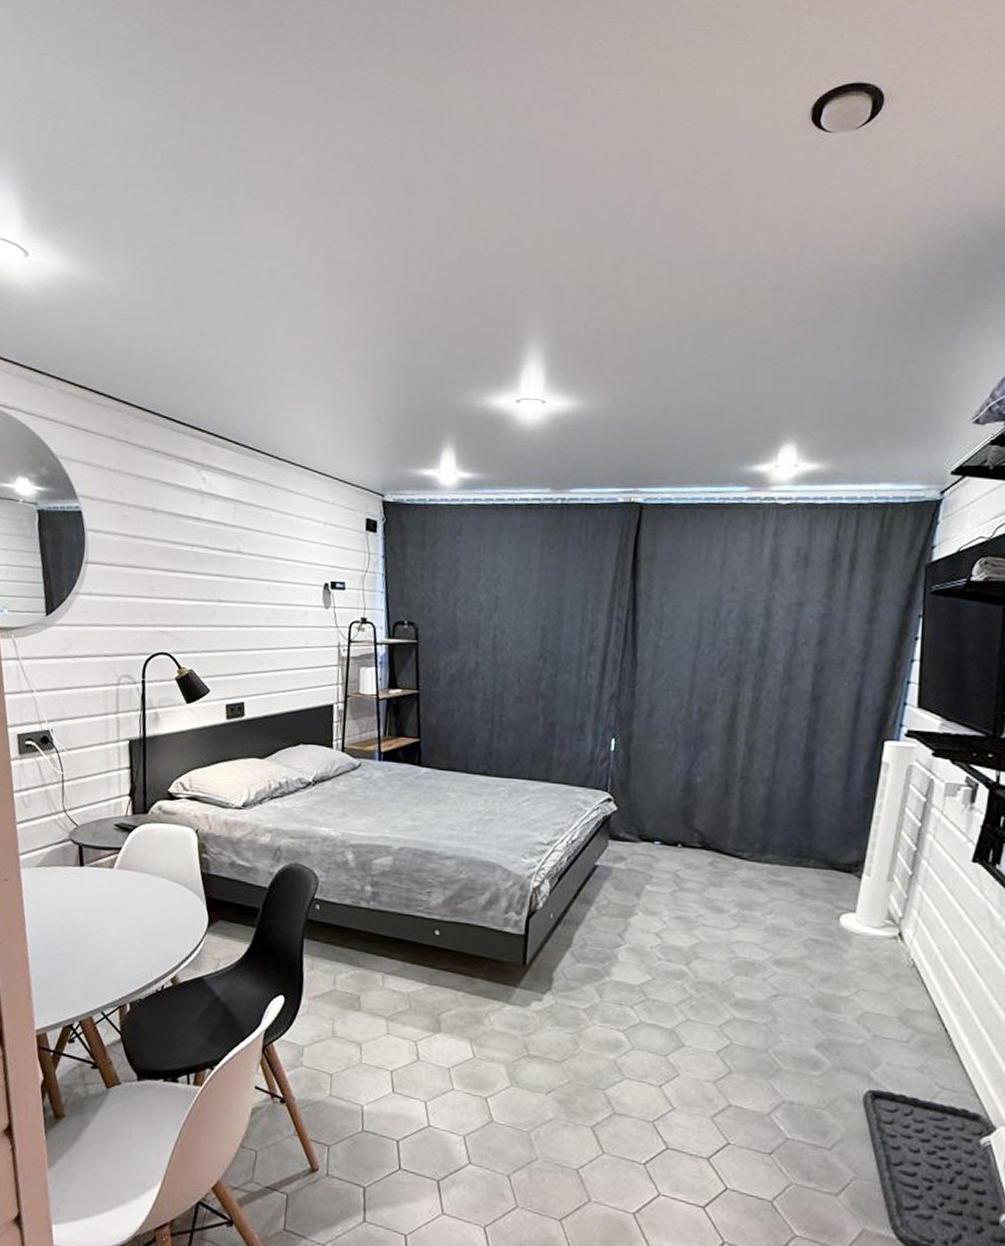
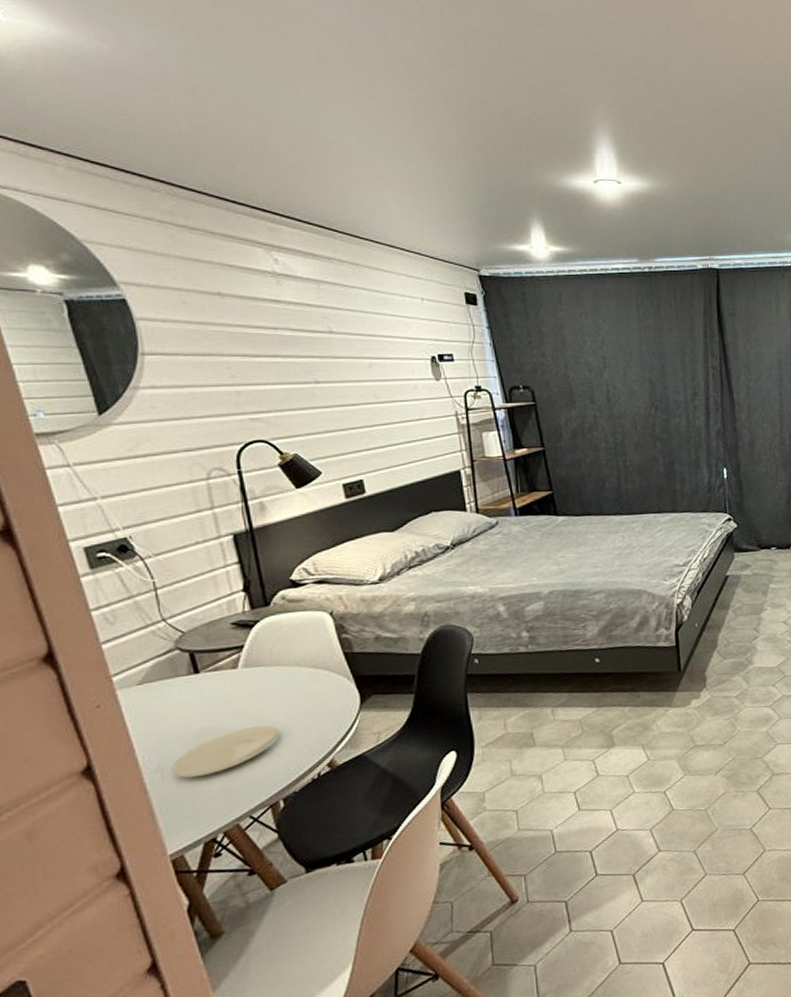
plate: none [48,926,137,964] -> present [170,725,279,778]

